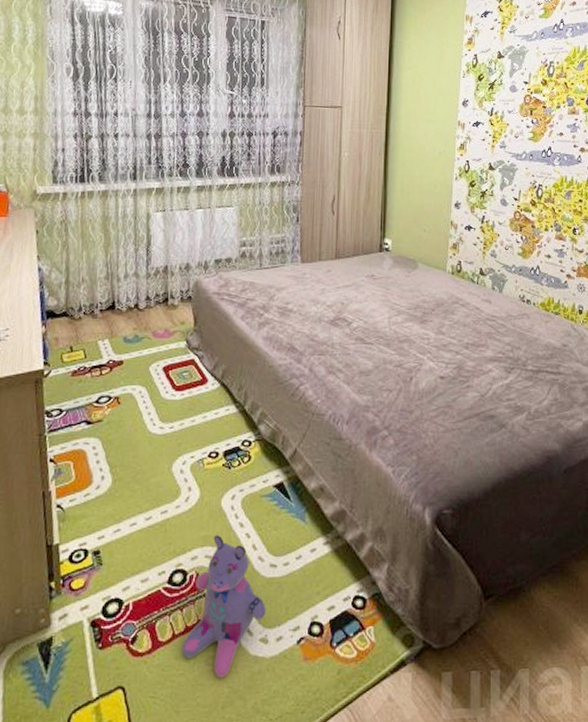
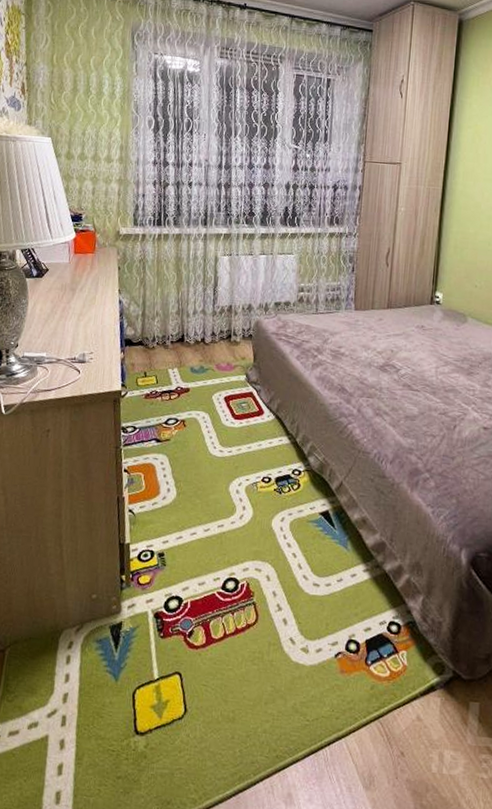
toy: present [181,535,266,679] -> none [231,551,308,678]

